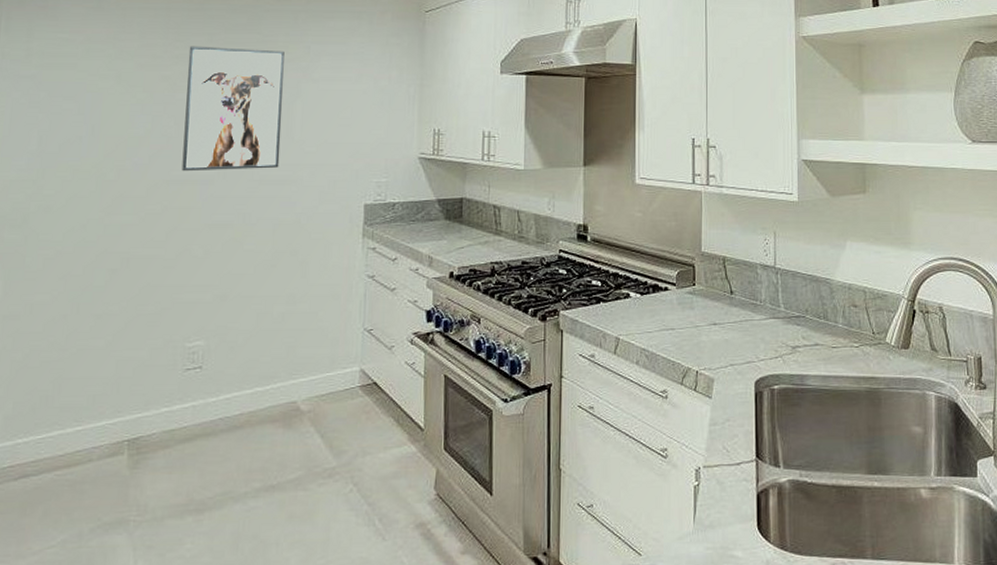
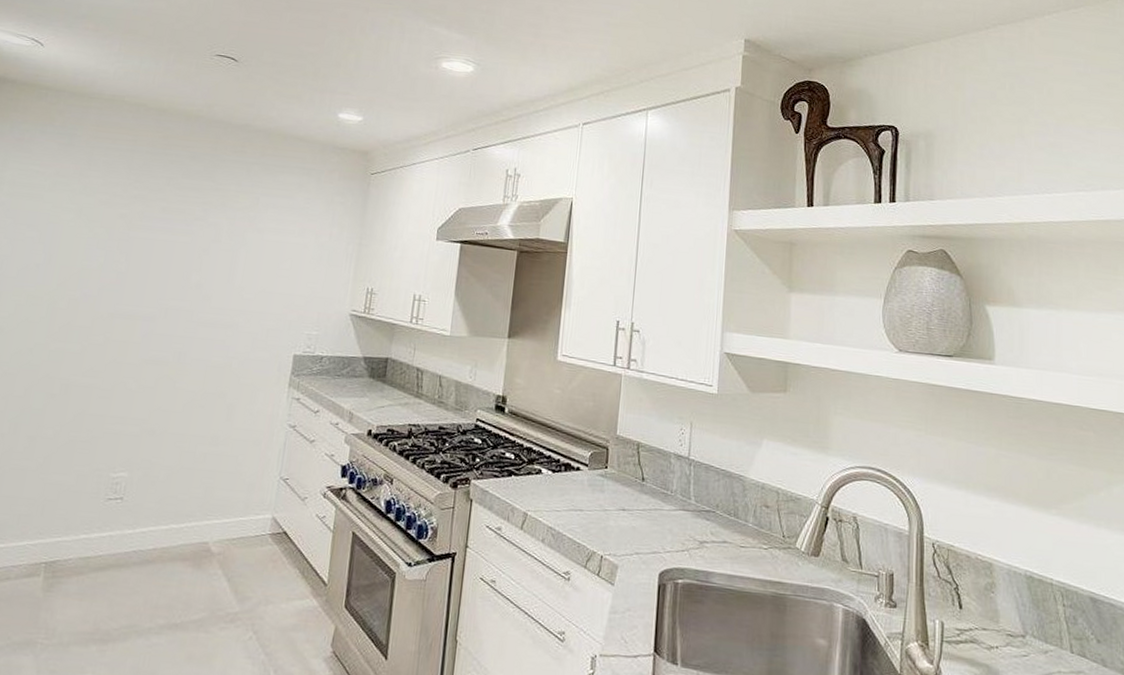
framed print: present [182,46,285,172] -> none [127,187,235,311]

